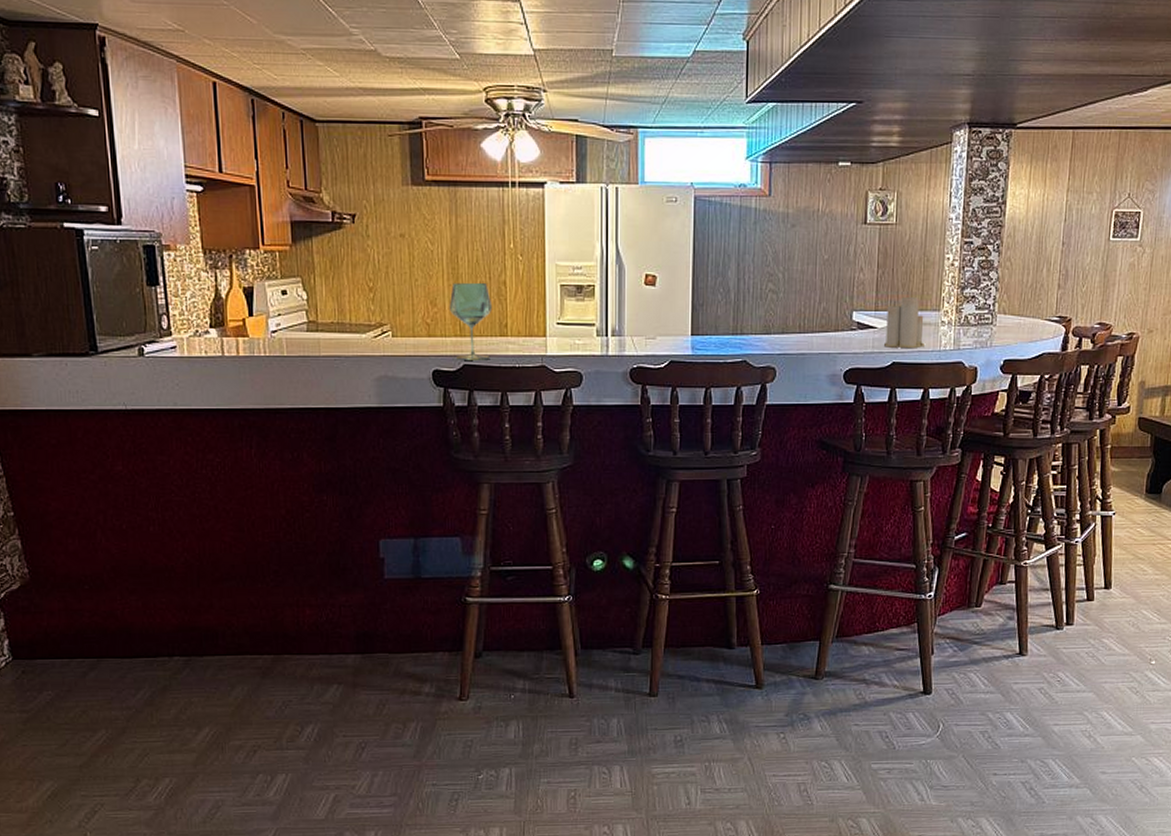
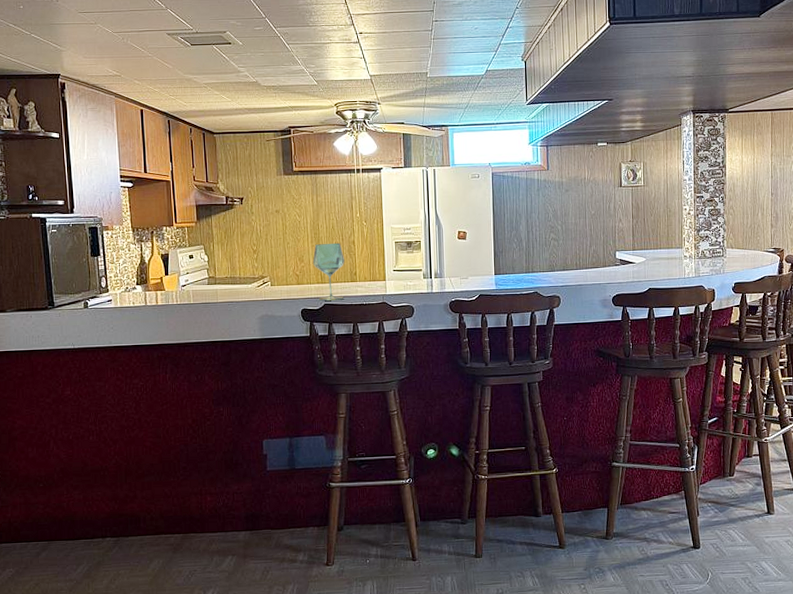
candle: present [883,292,924,348] -> none [641,235,673,277]

